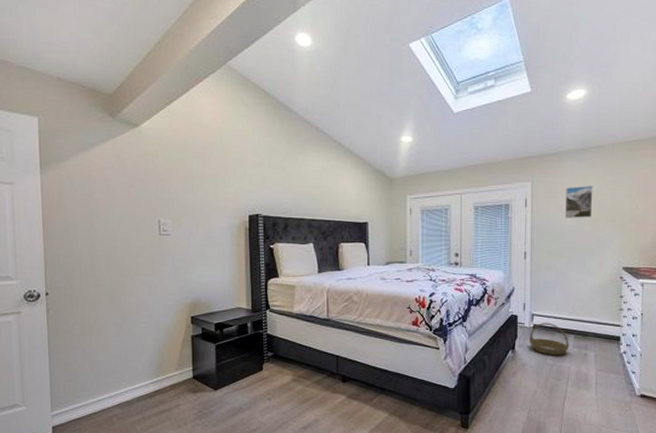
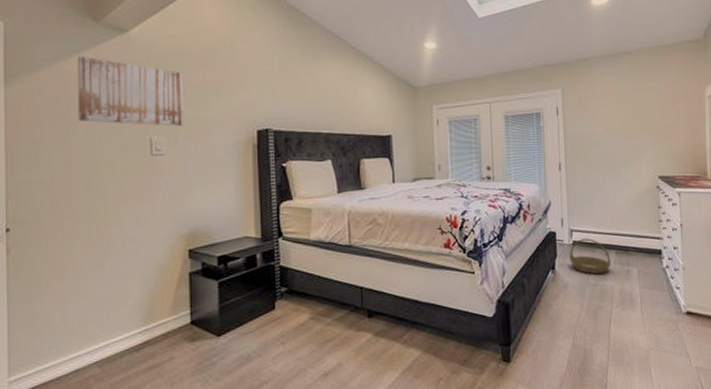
wall art: none [98,148,187,210] -> present [77,56,185,126]
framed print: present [564,186,593,218] -> none [597,92,625,126]

